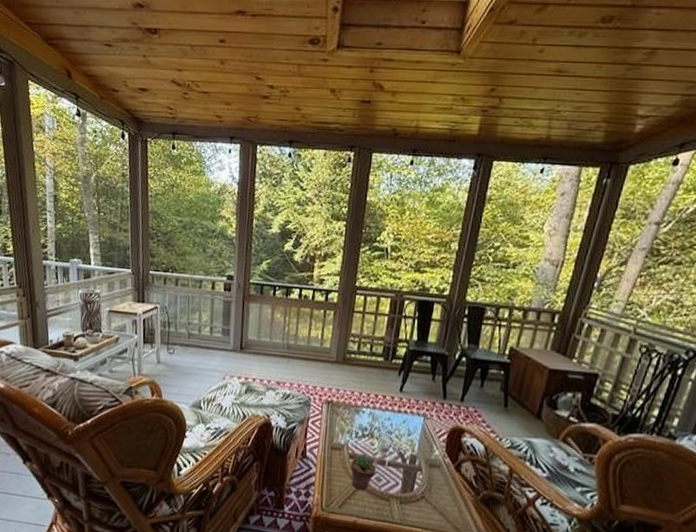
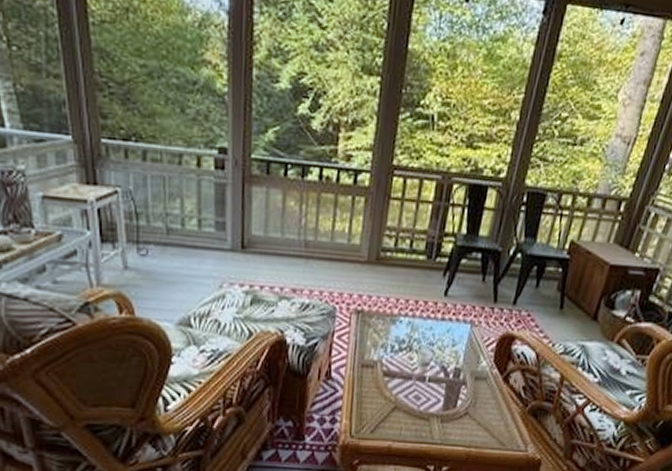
potted succulent: present [350,454,377,491] -> none [384,371,416,412]

